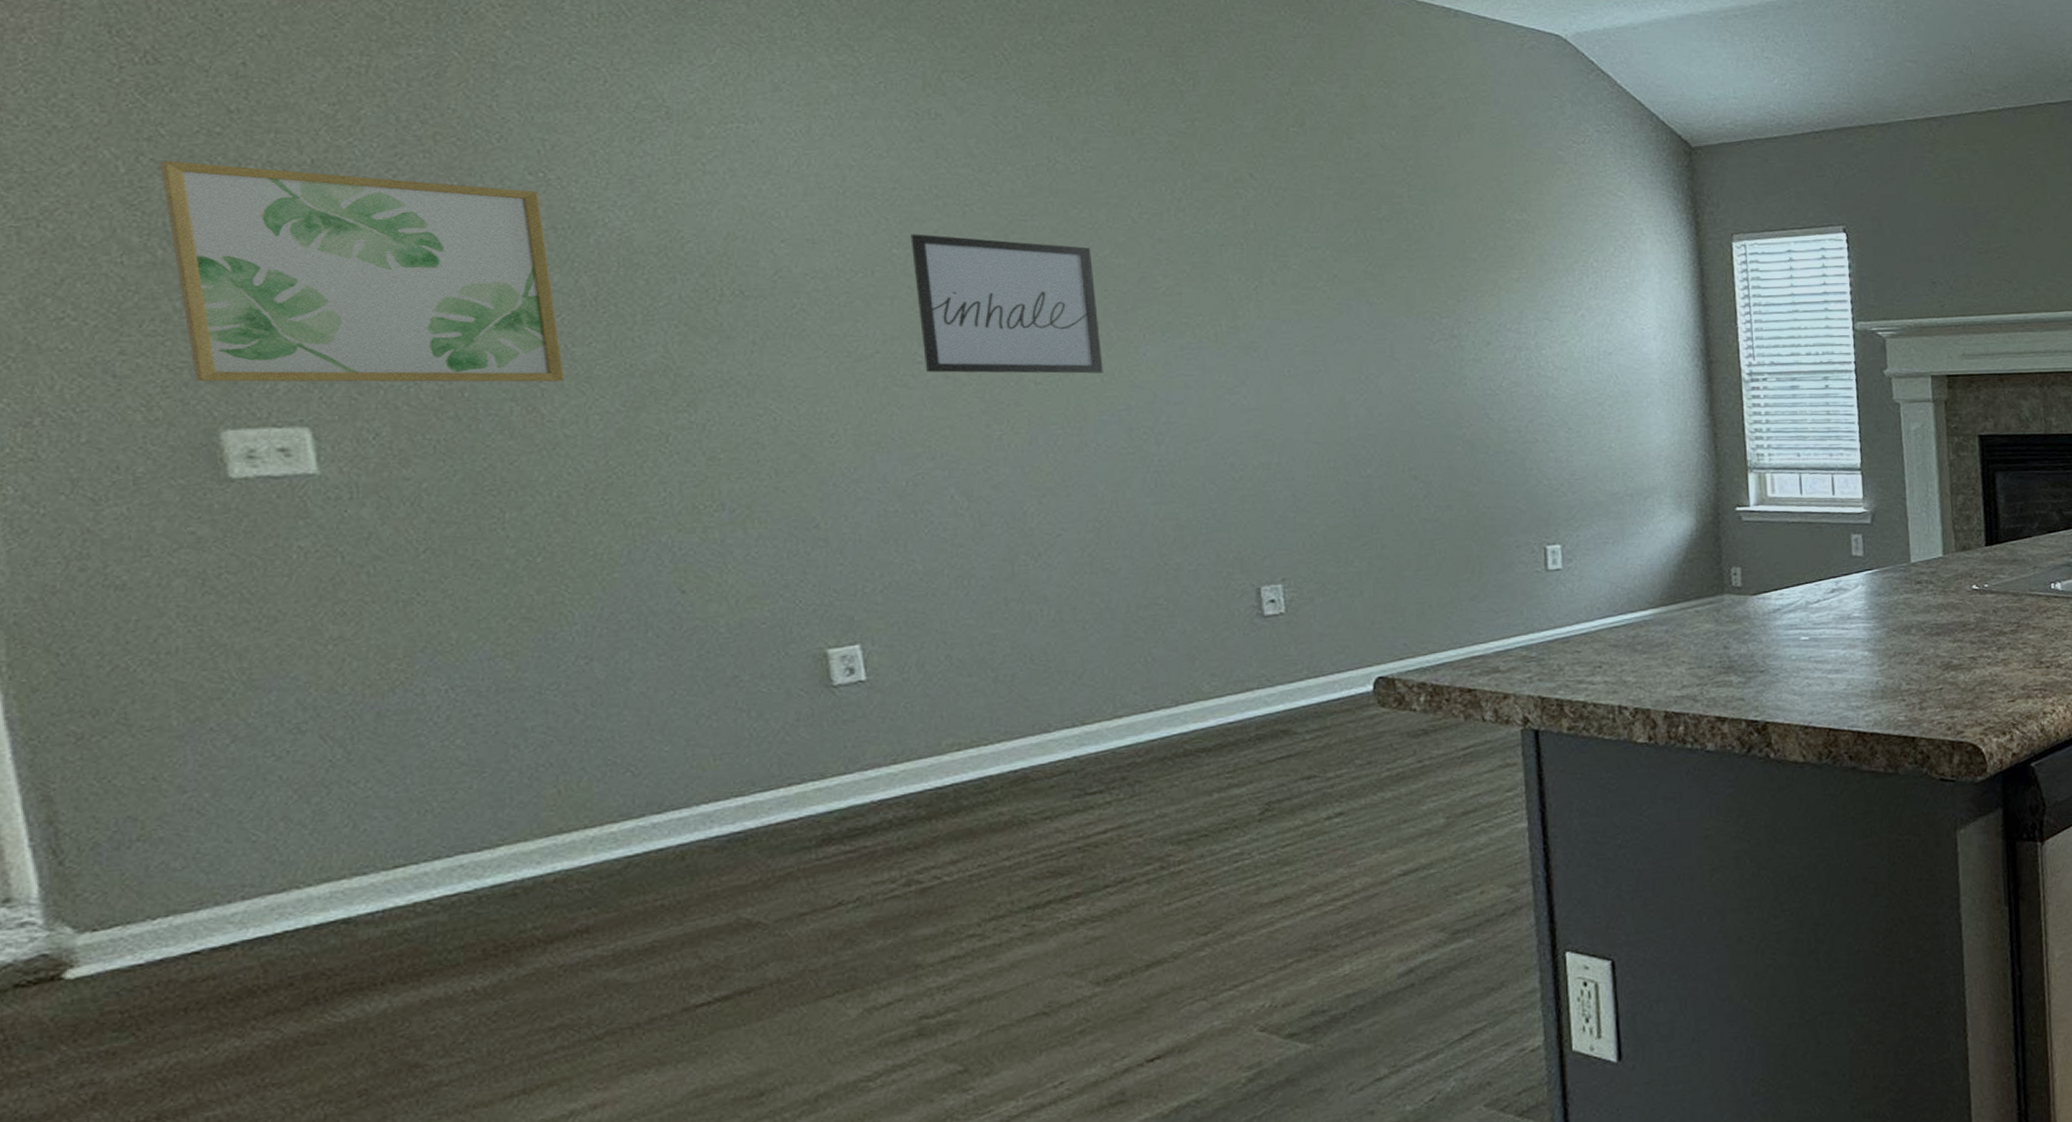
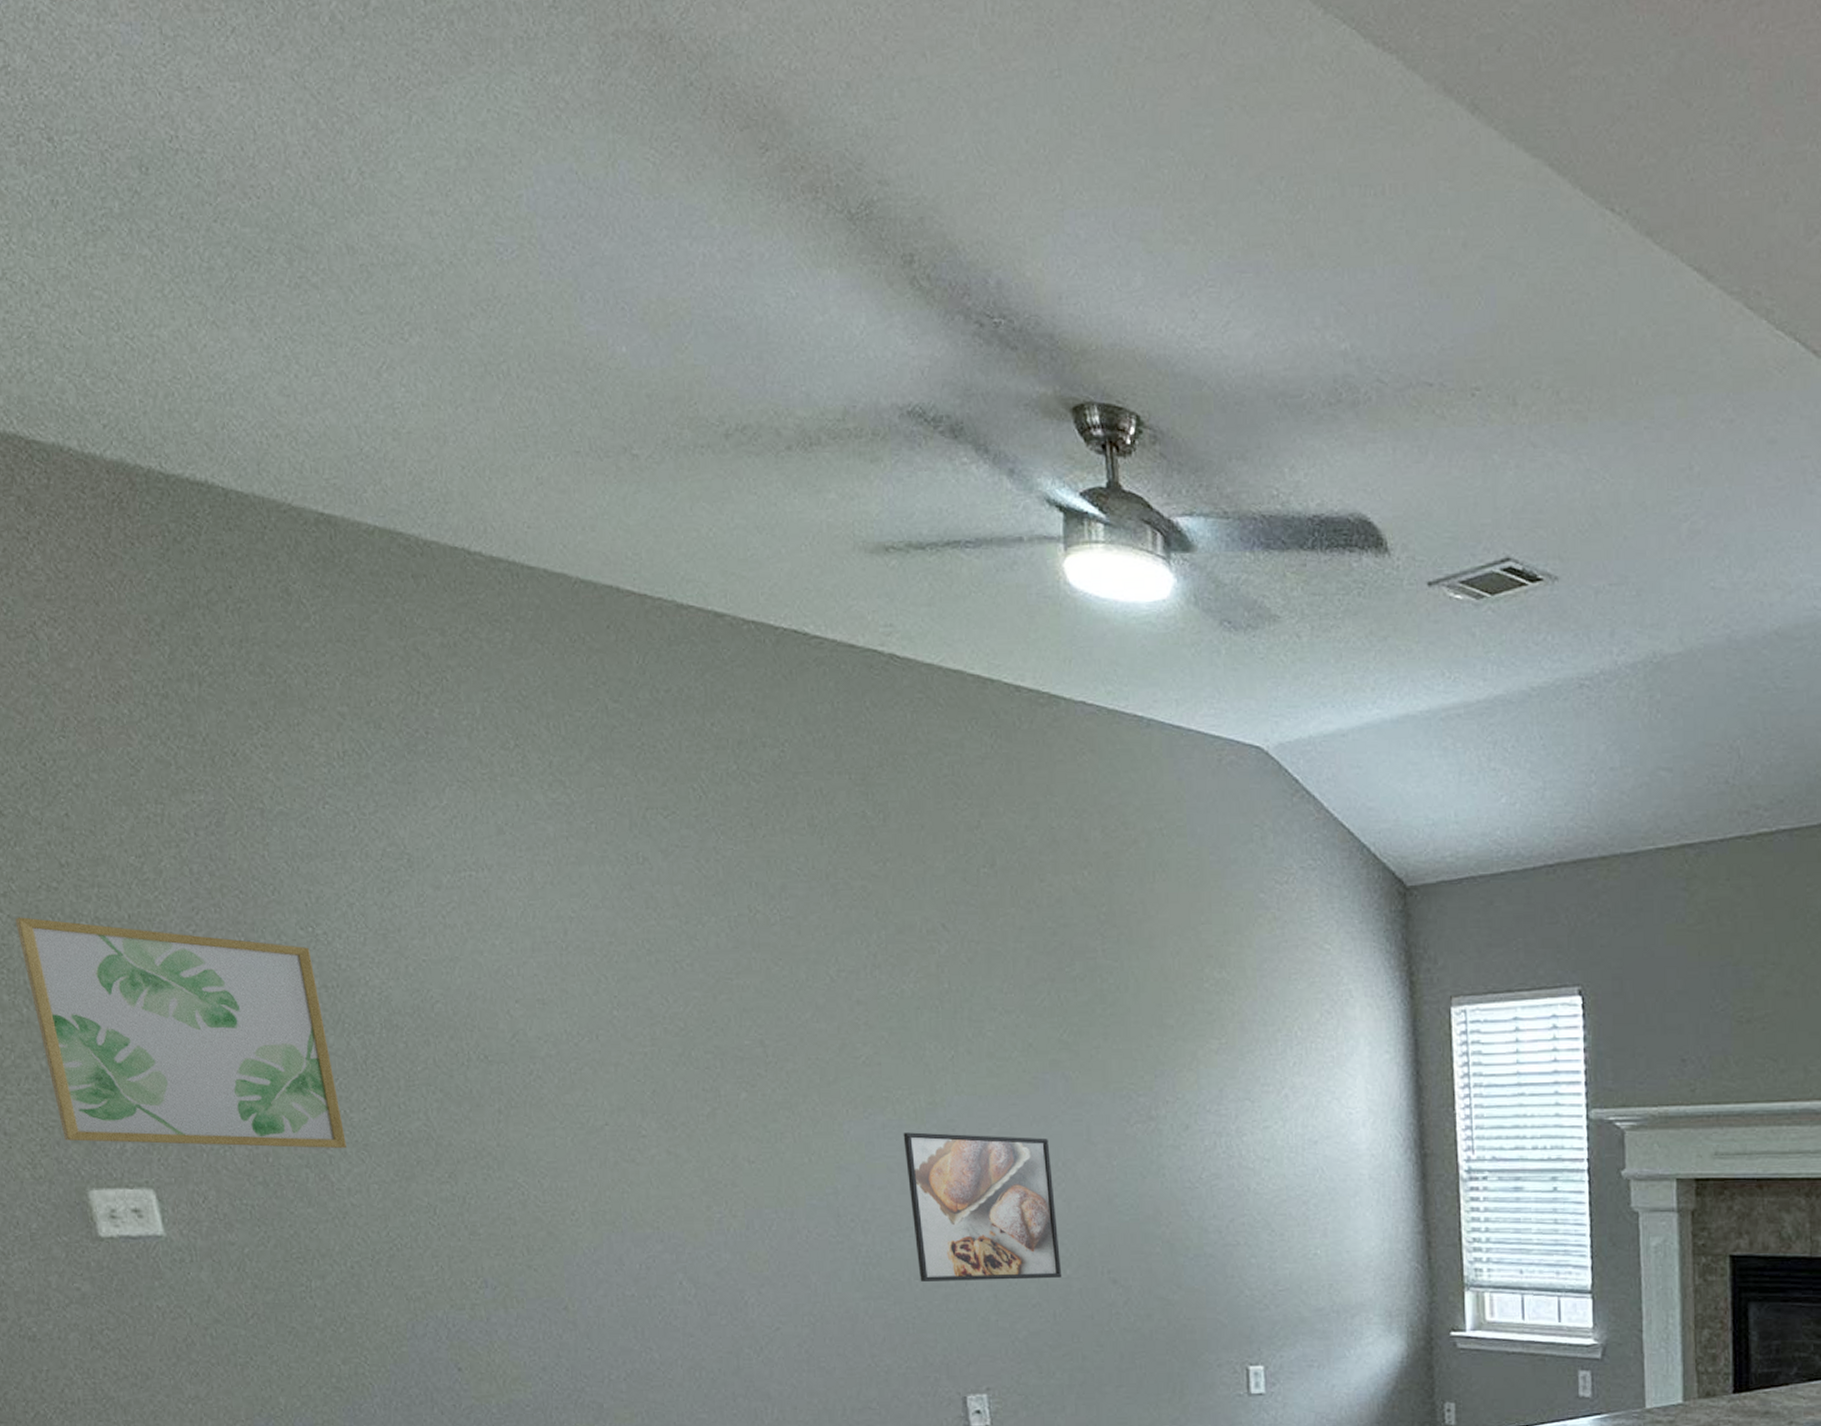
wall art: present [910,234,1103,374] -> none [628,994,811,1153]
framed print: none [1202,353,1363,486] -> present [903,1132,1062,1281]

